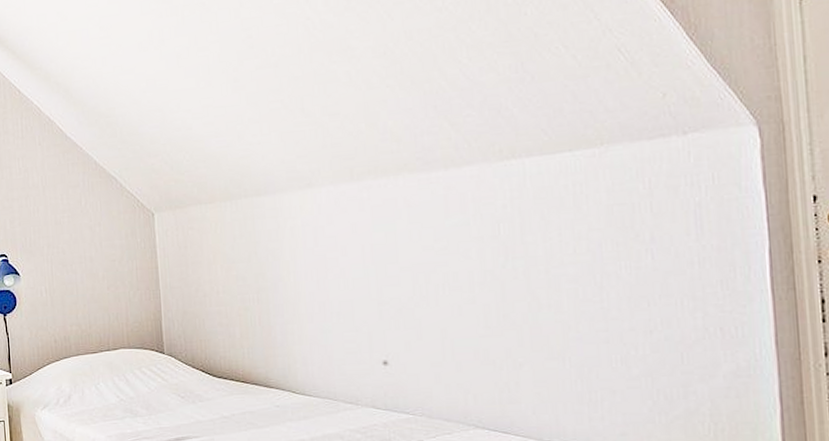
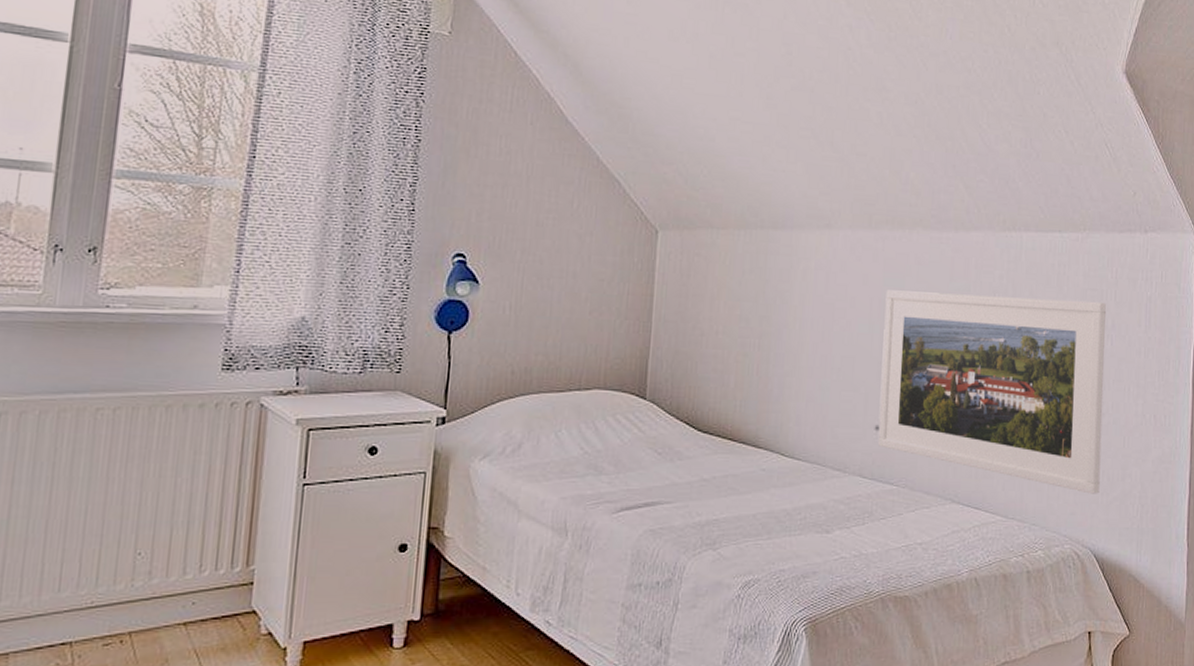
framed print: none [377,215,655,414] -> present [877,290,1107,494]

